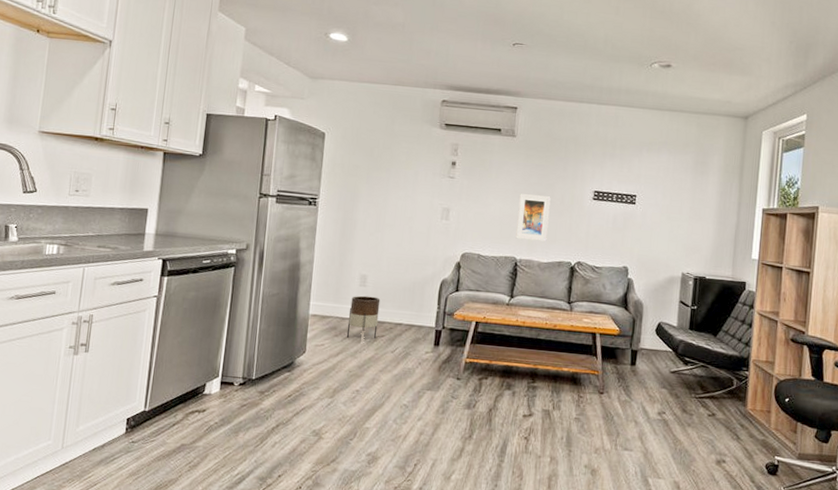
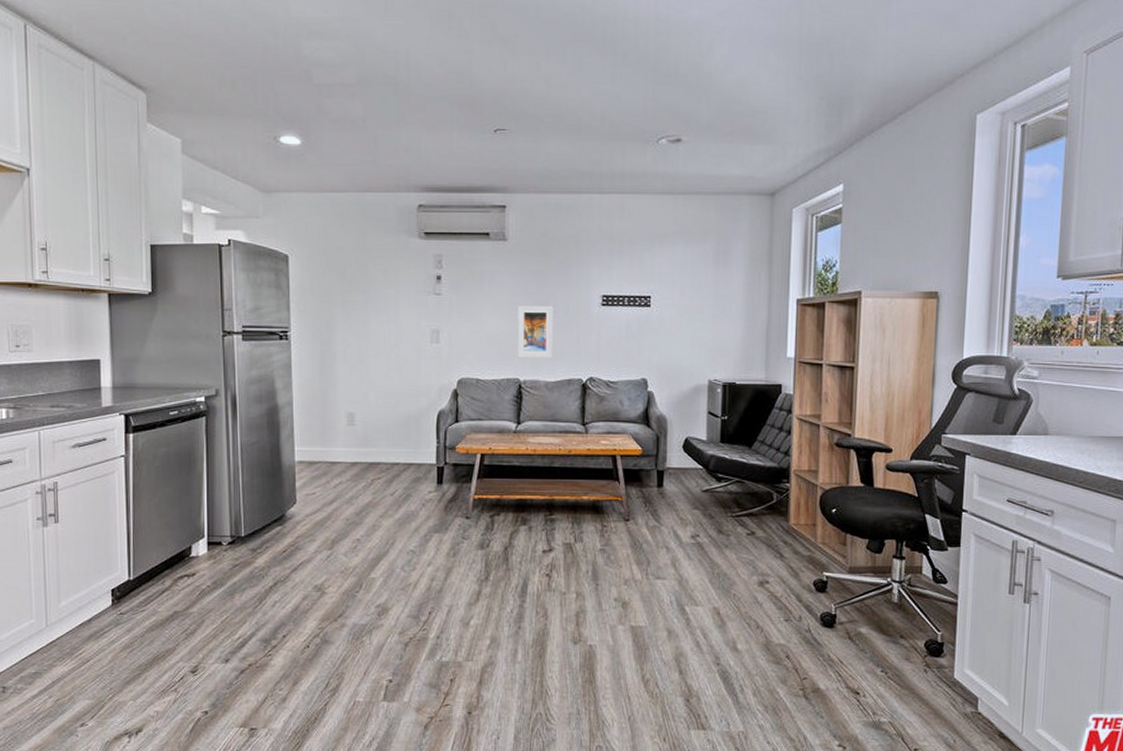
planter: present [346,295,381,339] -> none [339,436,373,483]

